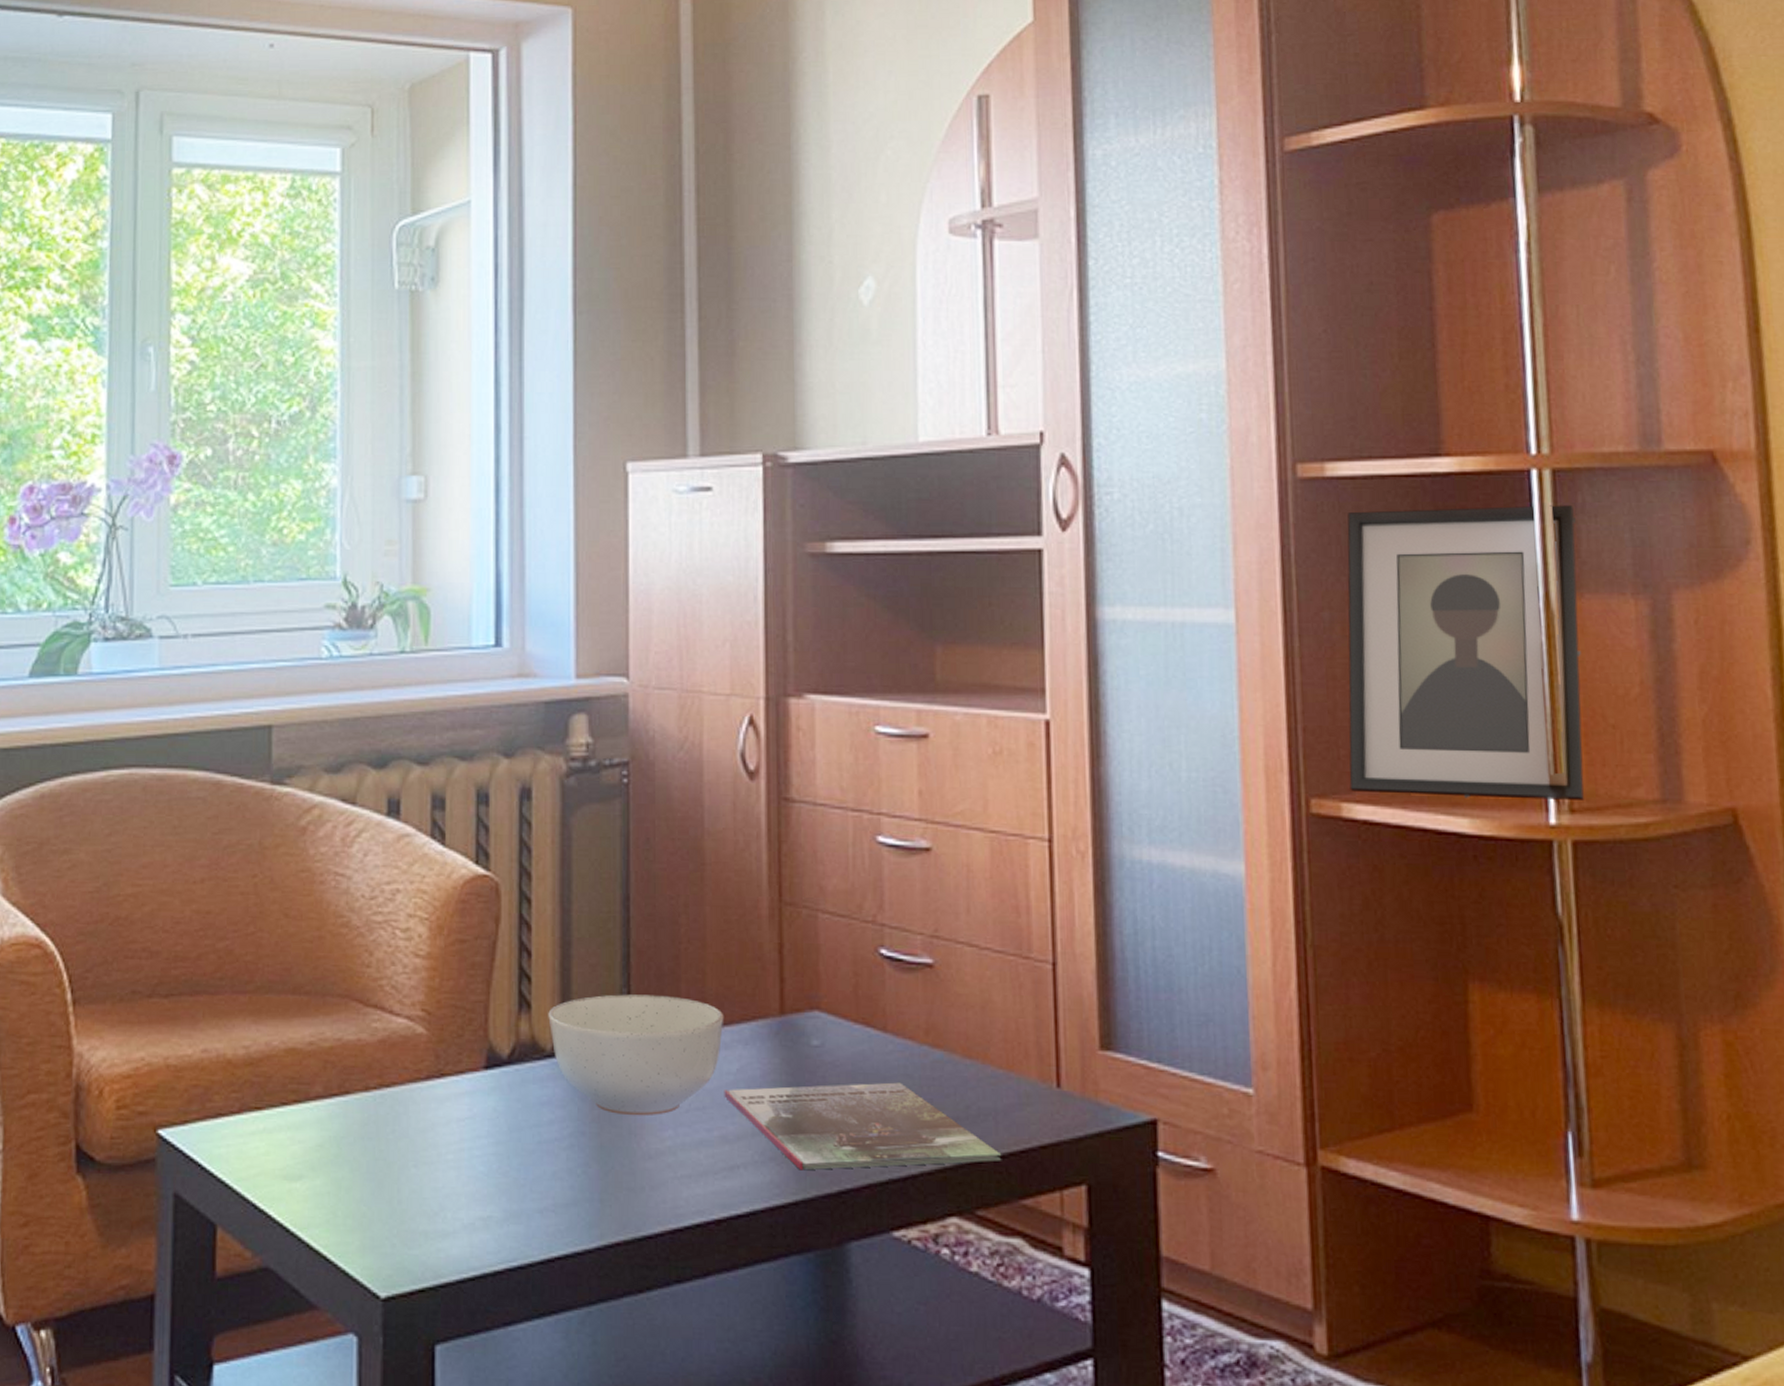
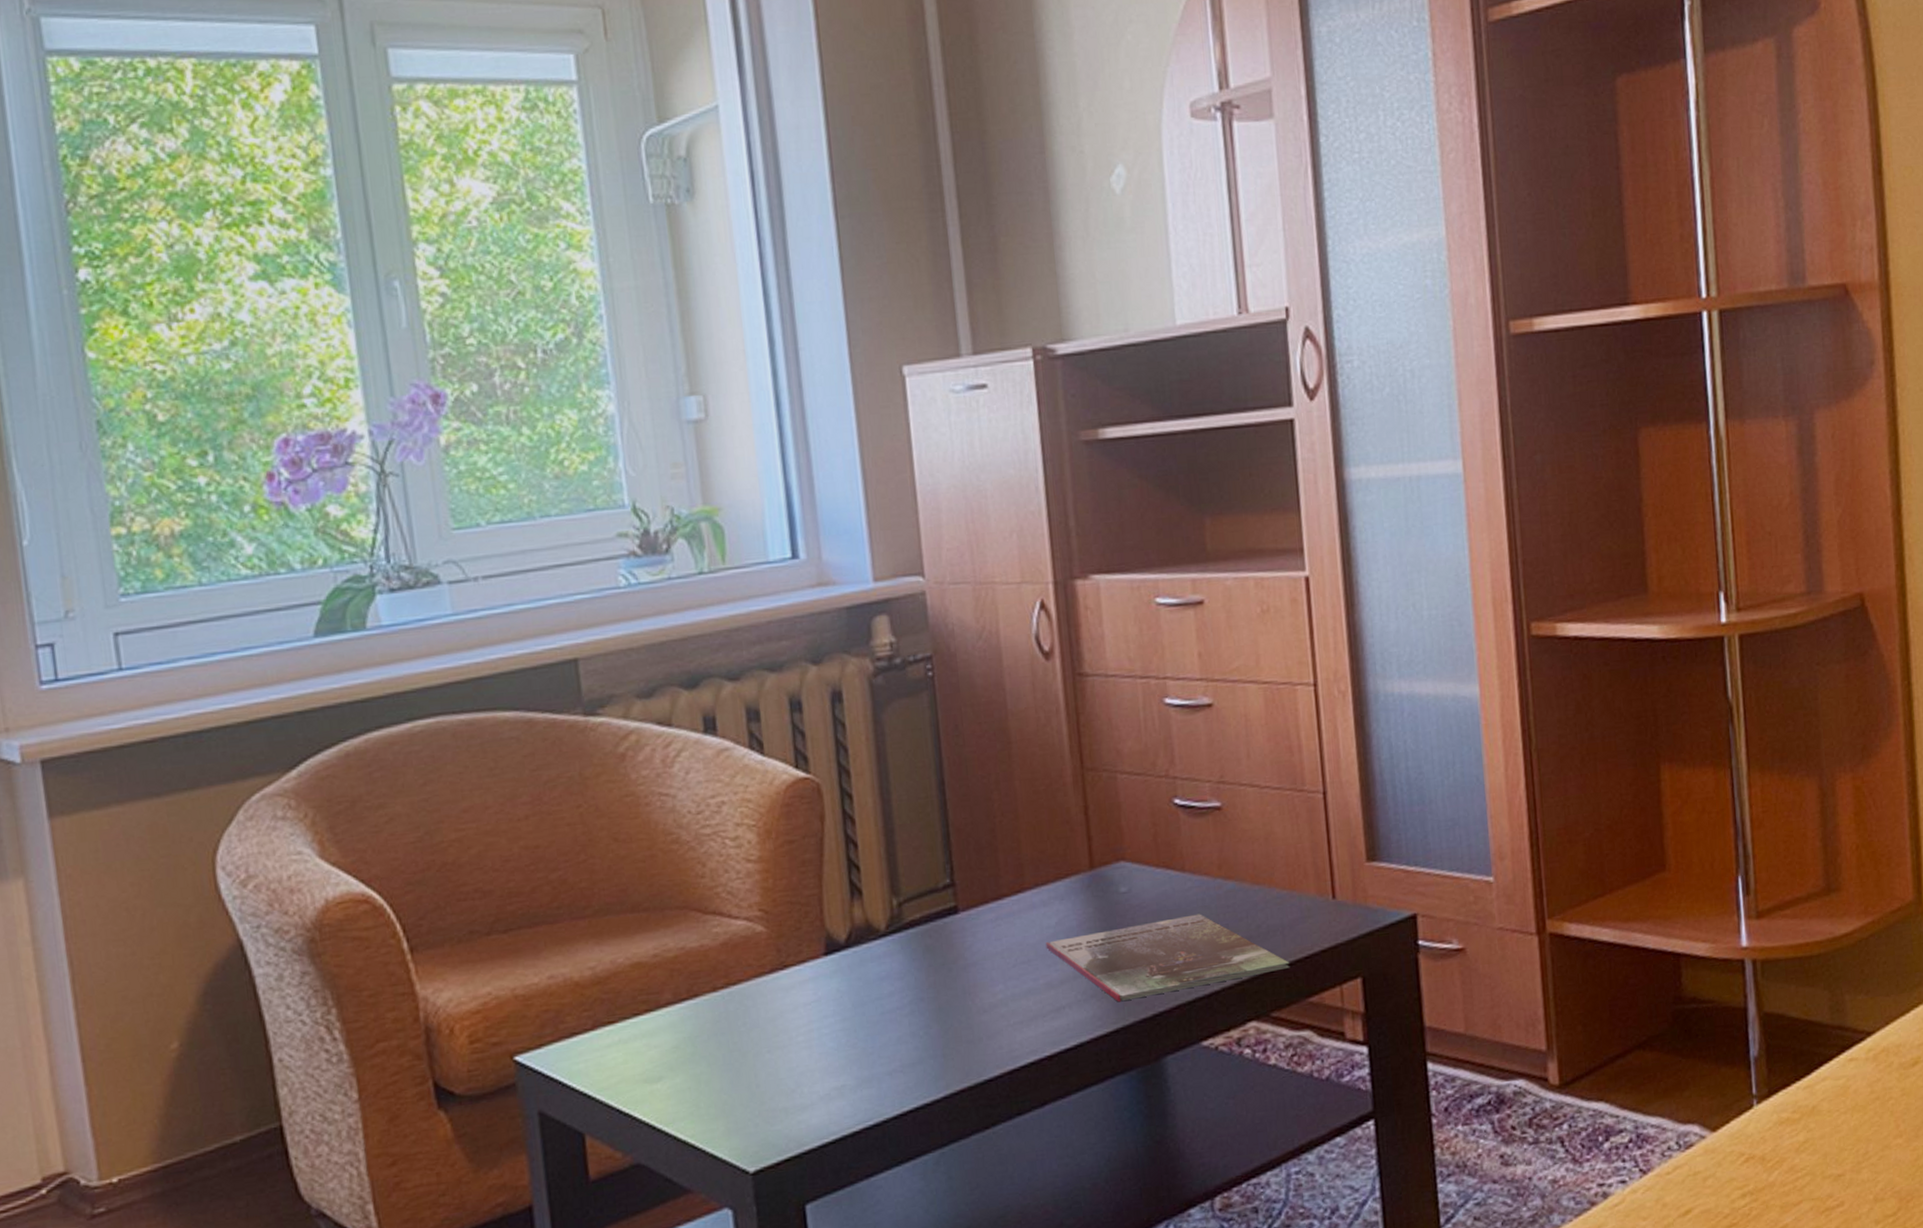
bowl: present [548,994,724,1116] -> none [879,866,1041,978]
picture frame: present [1347,505,1585,802] -> none [1553,341,1748,613]

